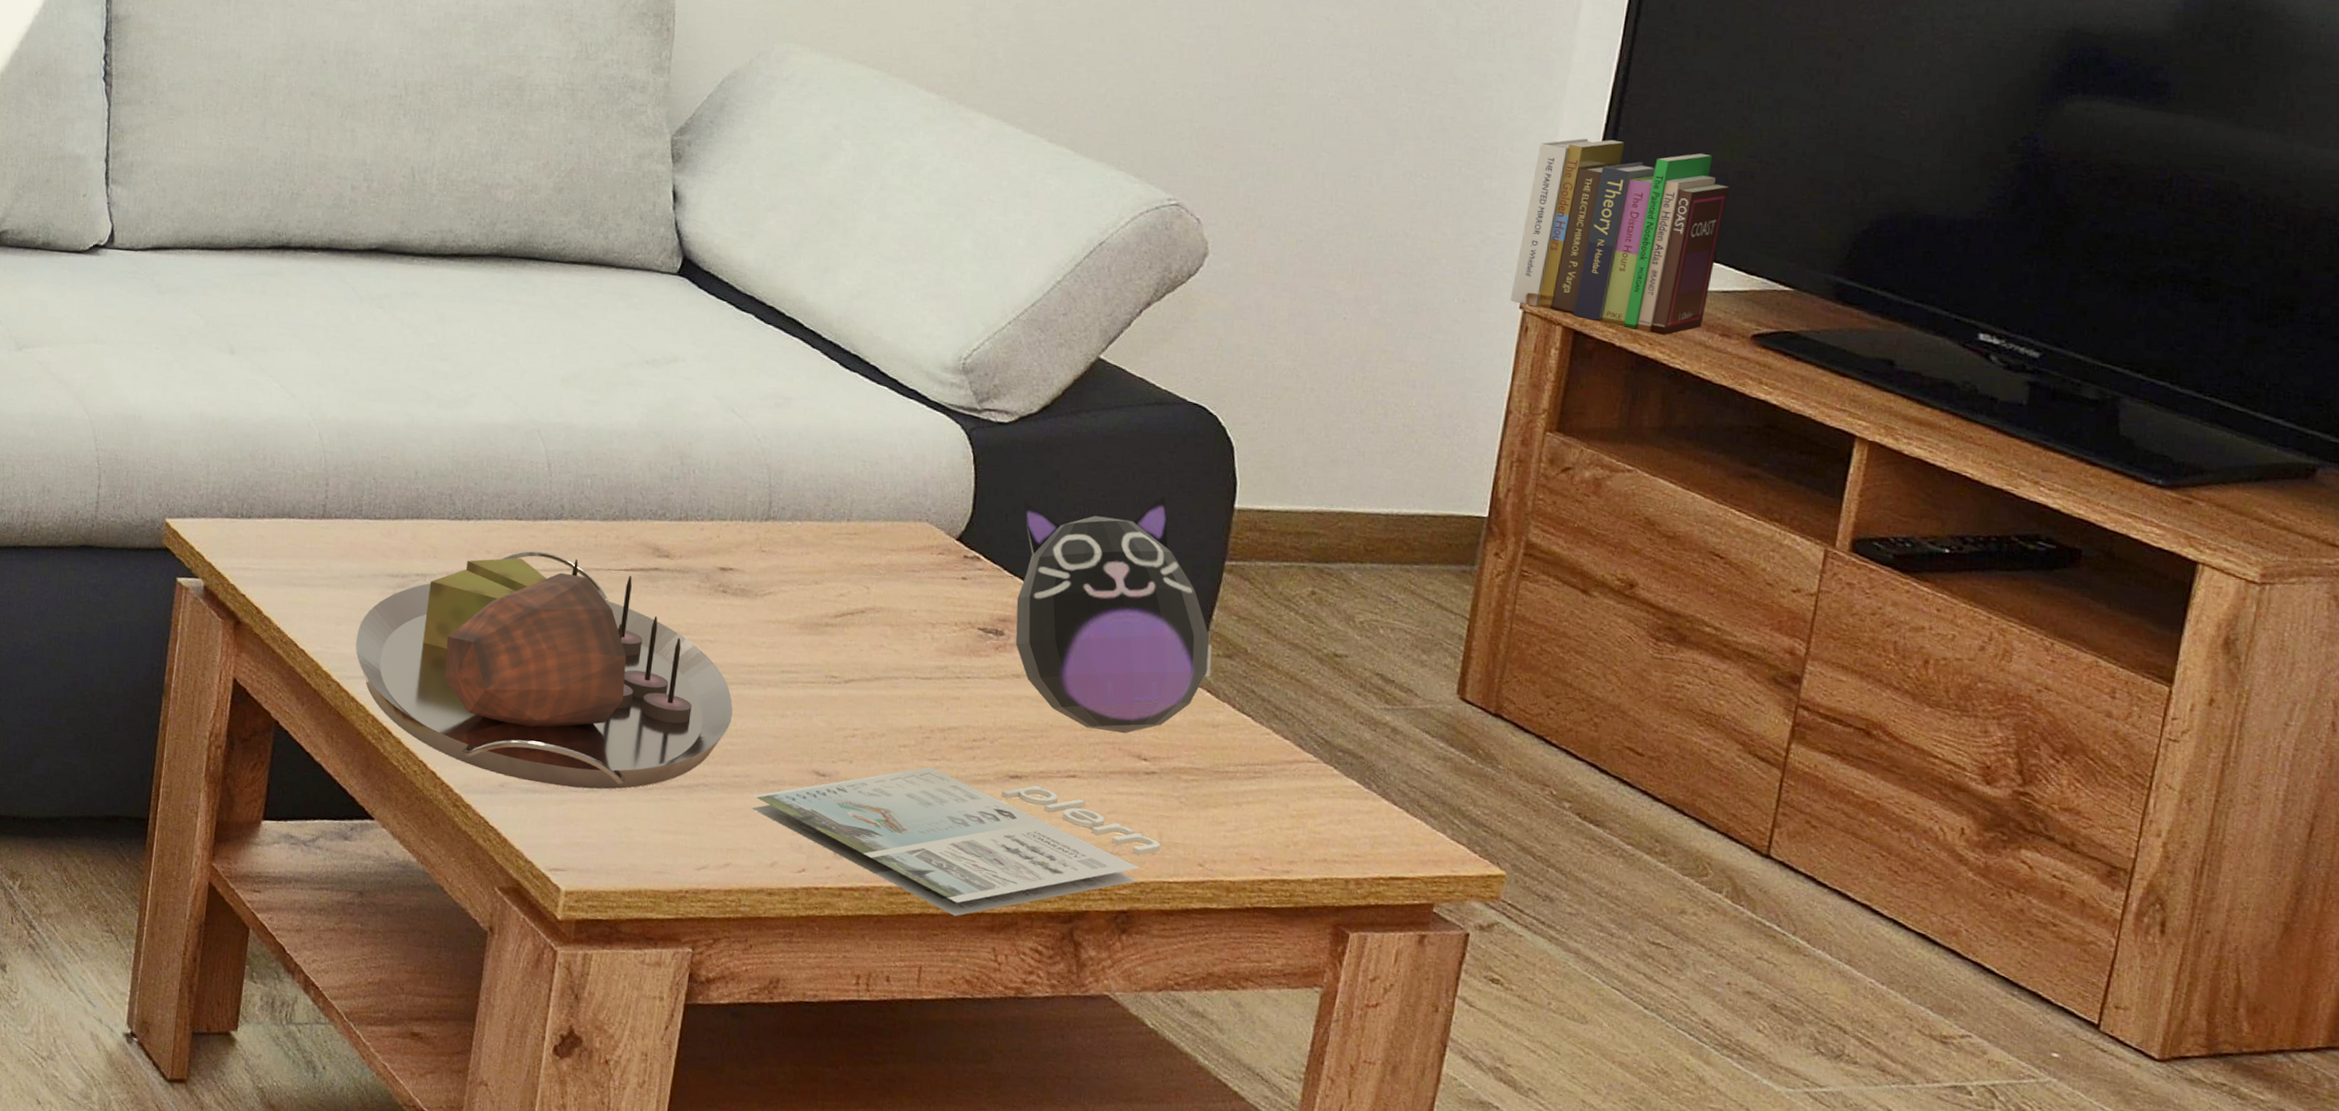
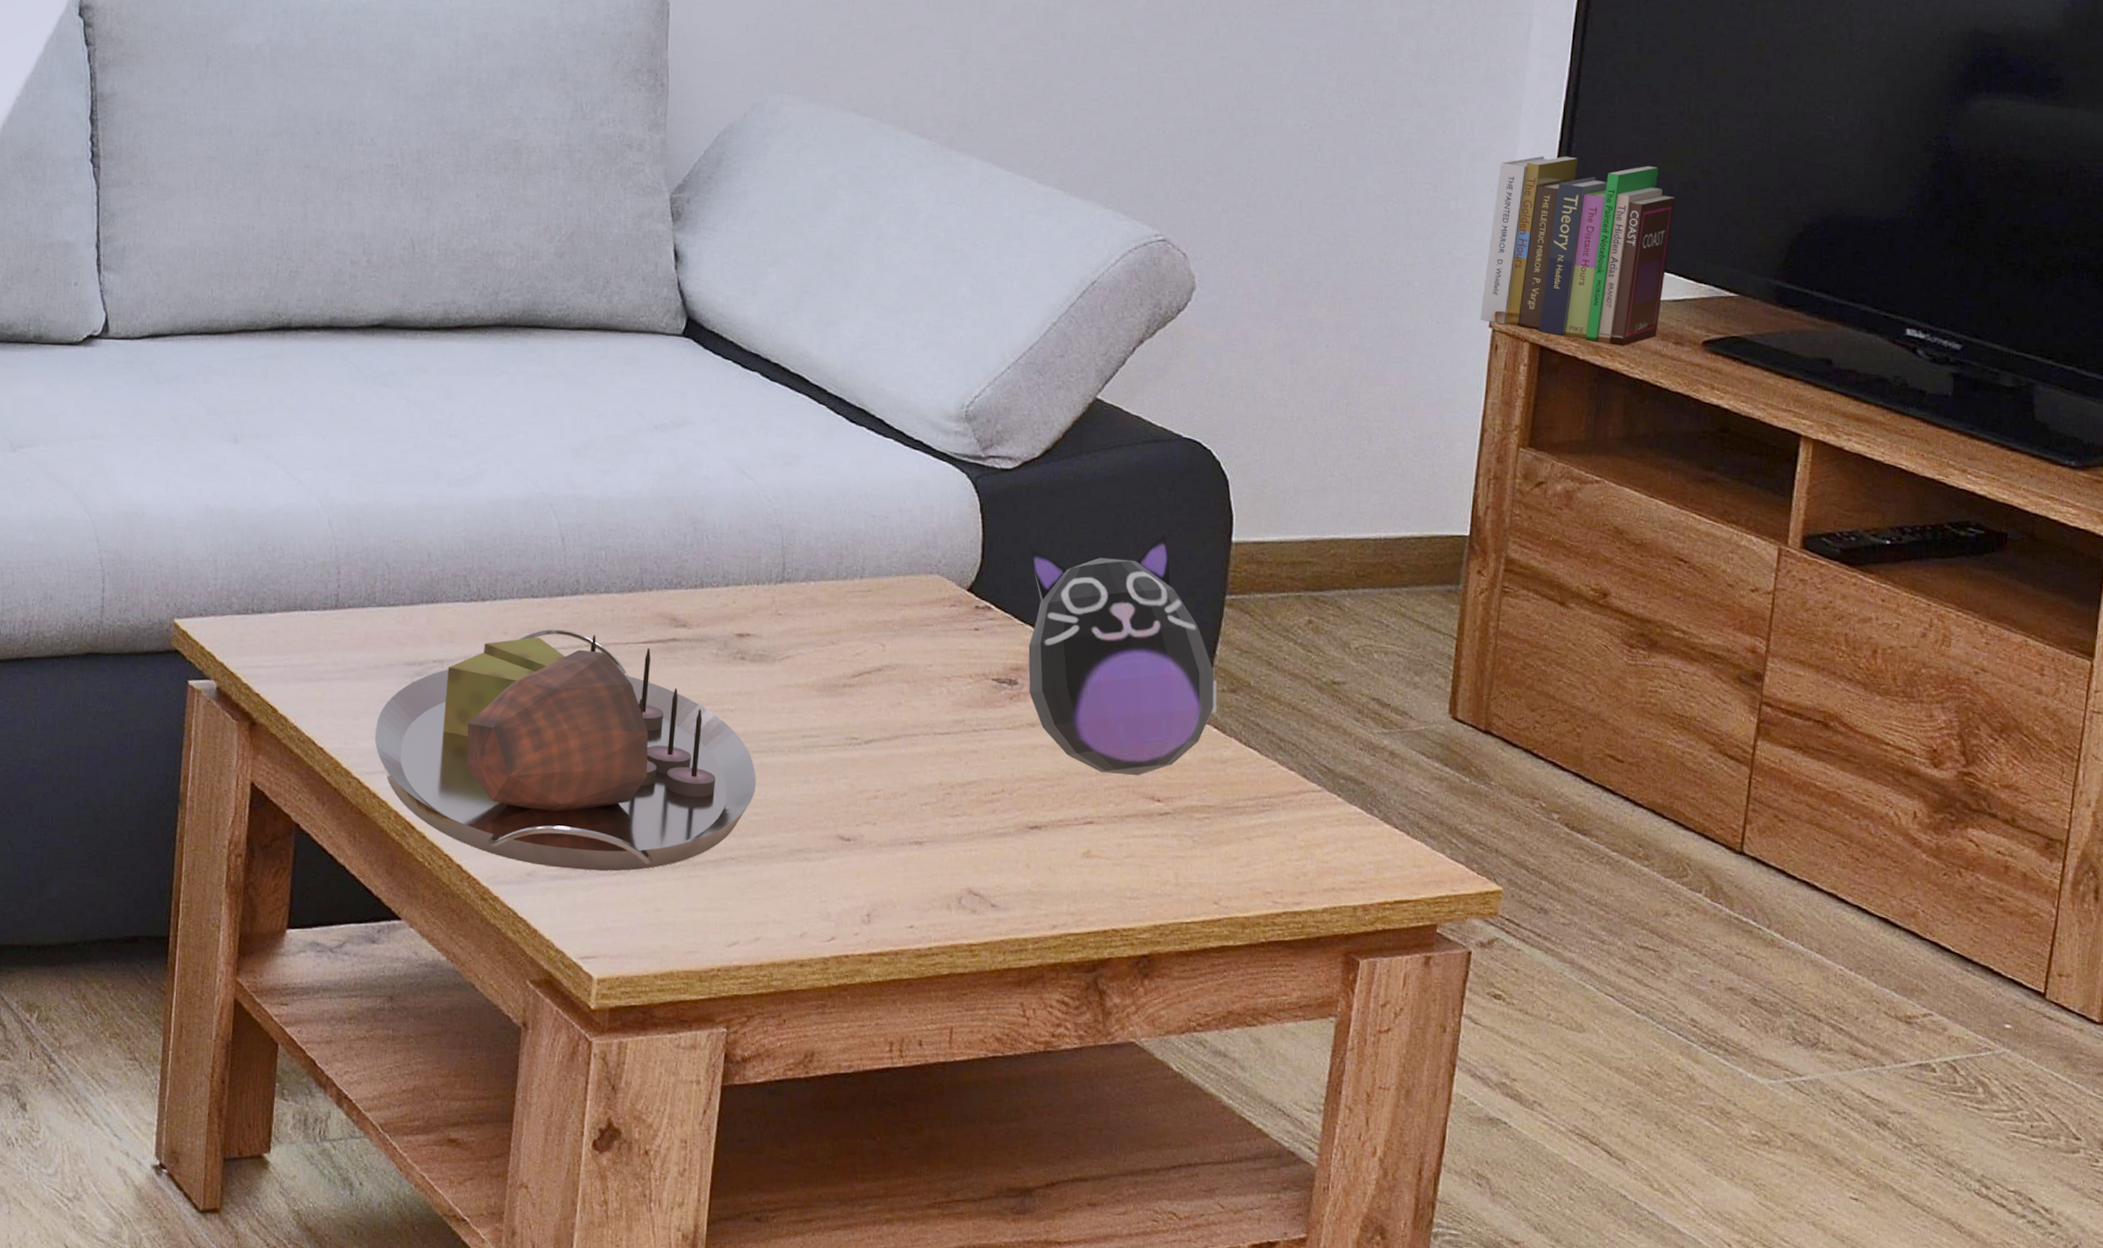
magazine: present [751,767,1161,917] -> none [779,823,1178,974]

